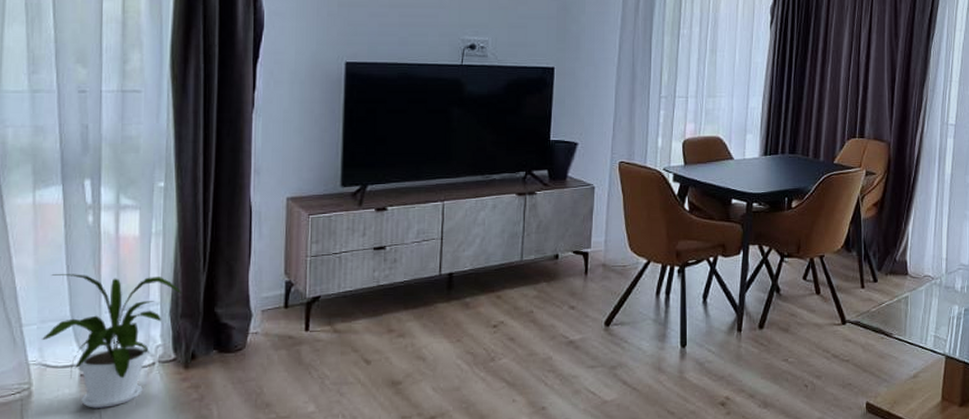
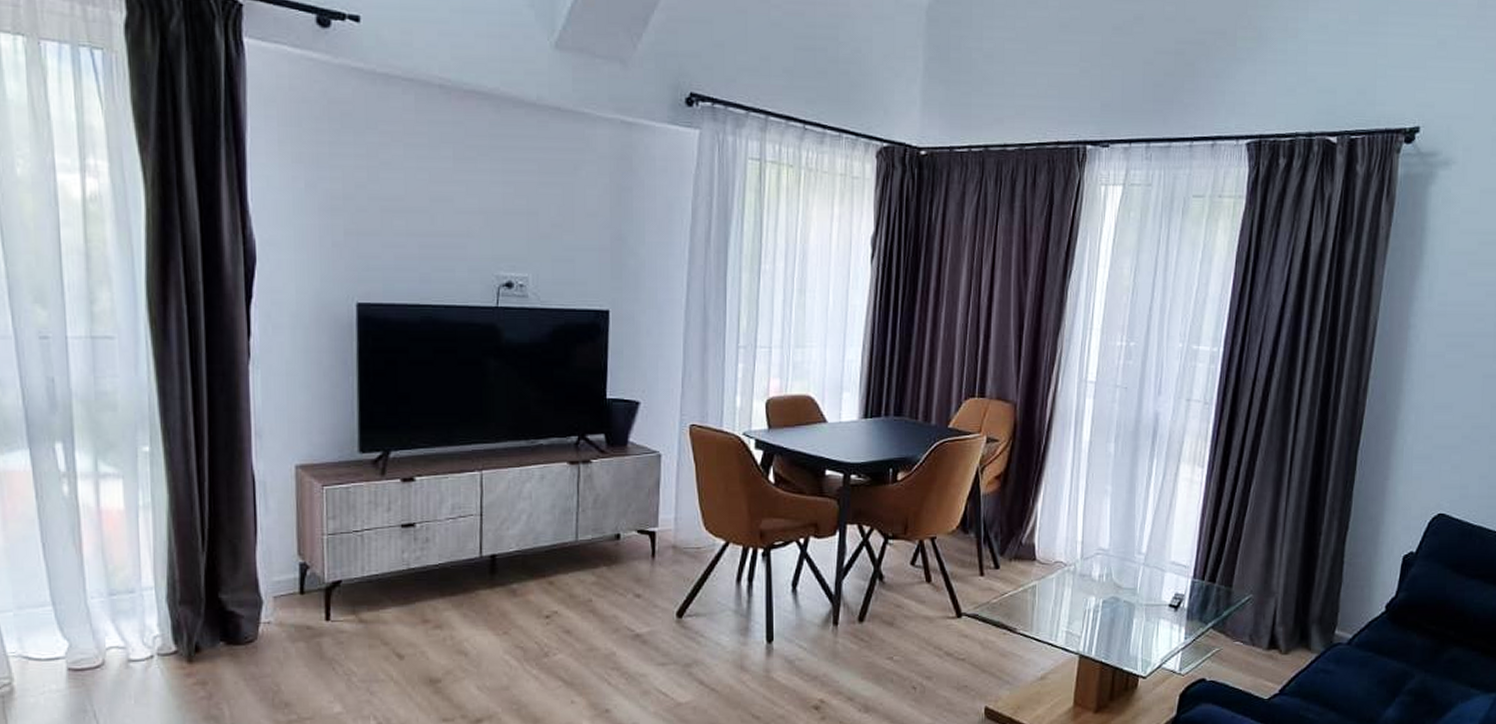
house plant: present [42,274,182,408] -> none [20,553,180,707]

